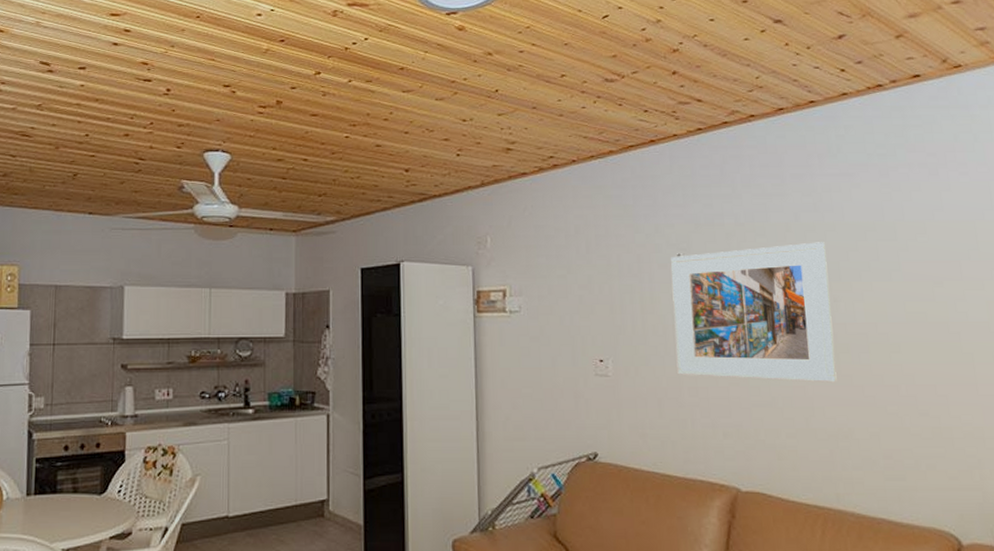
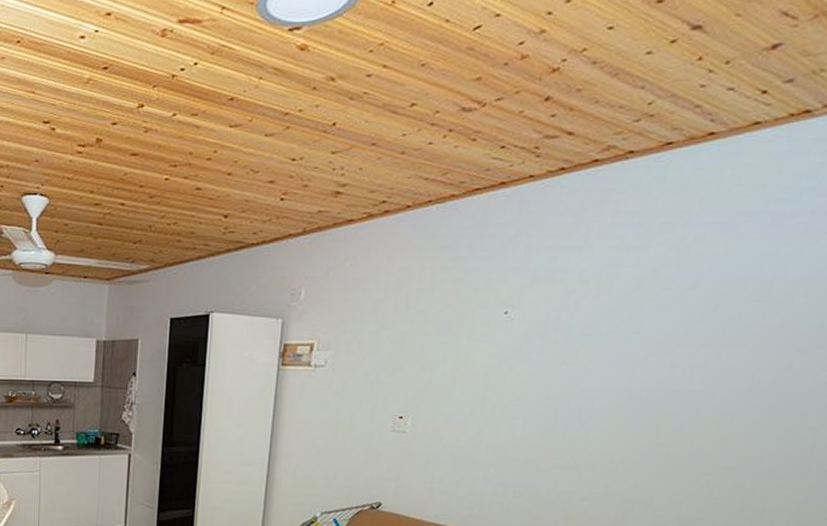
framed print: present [670,242,837,383] -> none [478,301,679,450]

